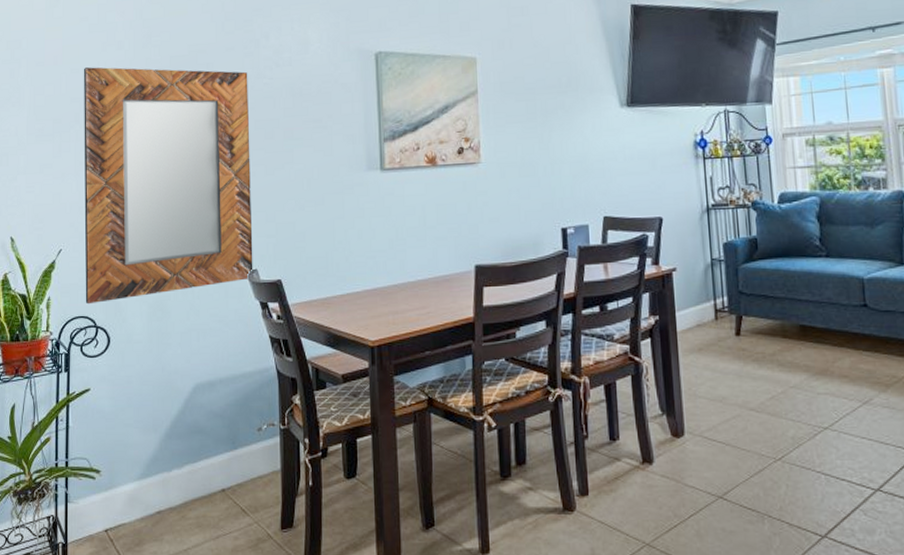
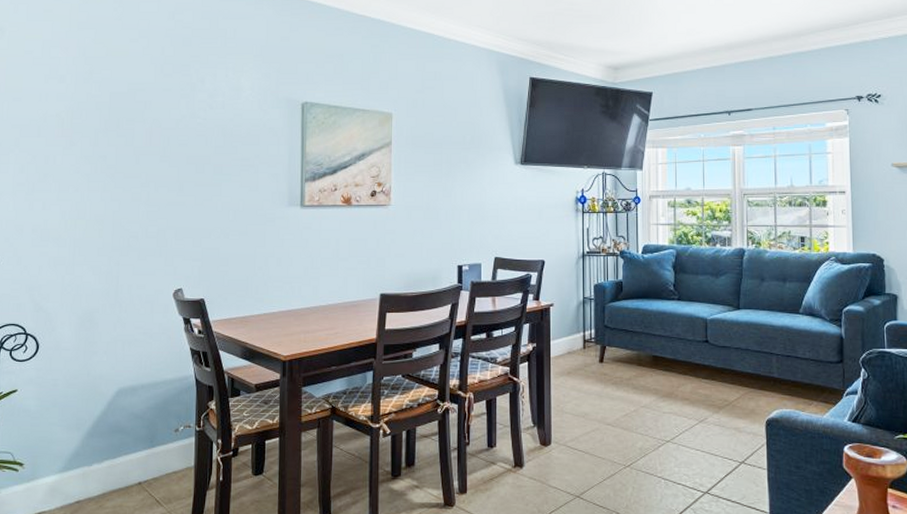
home mirror: present [83,67,253,305] -> none [16,97,183,314]

